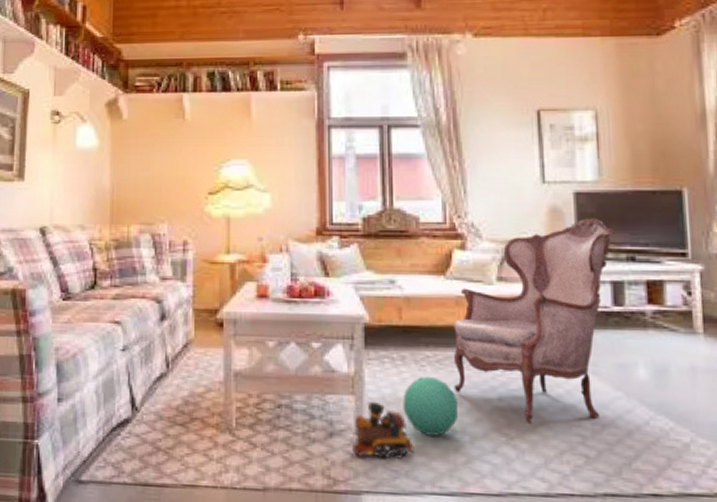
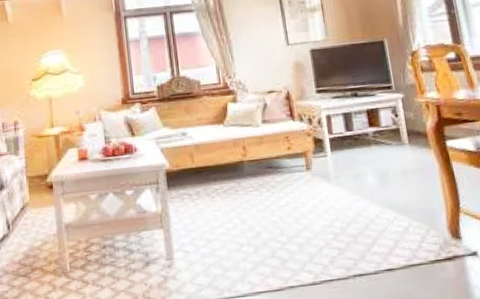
toy train: present [353,401,414,460] -> none [164,231,213,278]
ball: present [403,376,459,436] -> none [200,204,243,252]
armchair: present [454,218,616,425] -> none [233,67,345,231]

